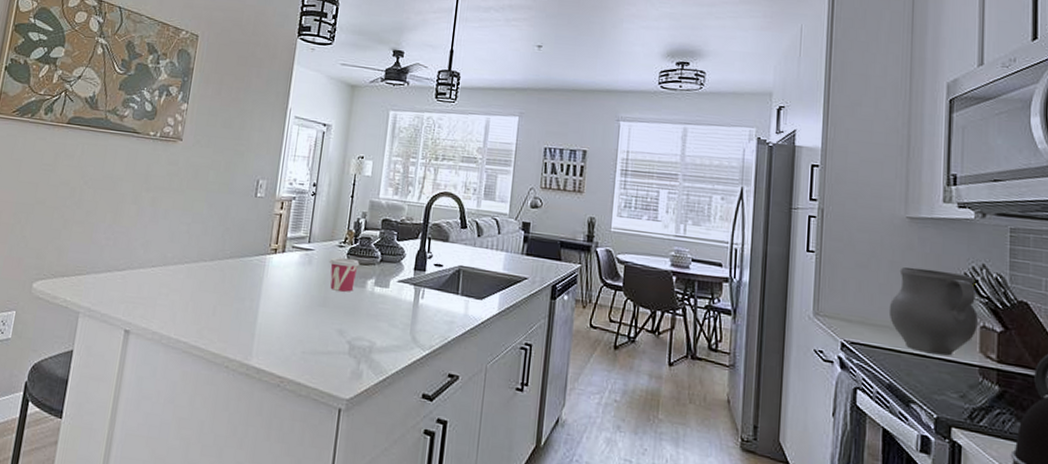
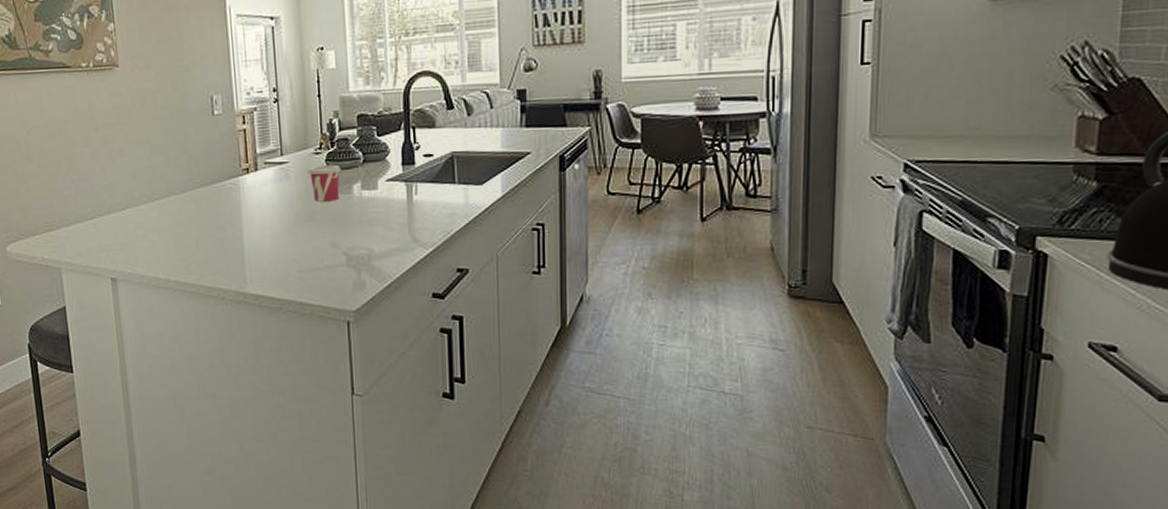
ceramic jug: present [888,266,978,356] -> none [962,57,1076,159]

